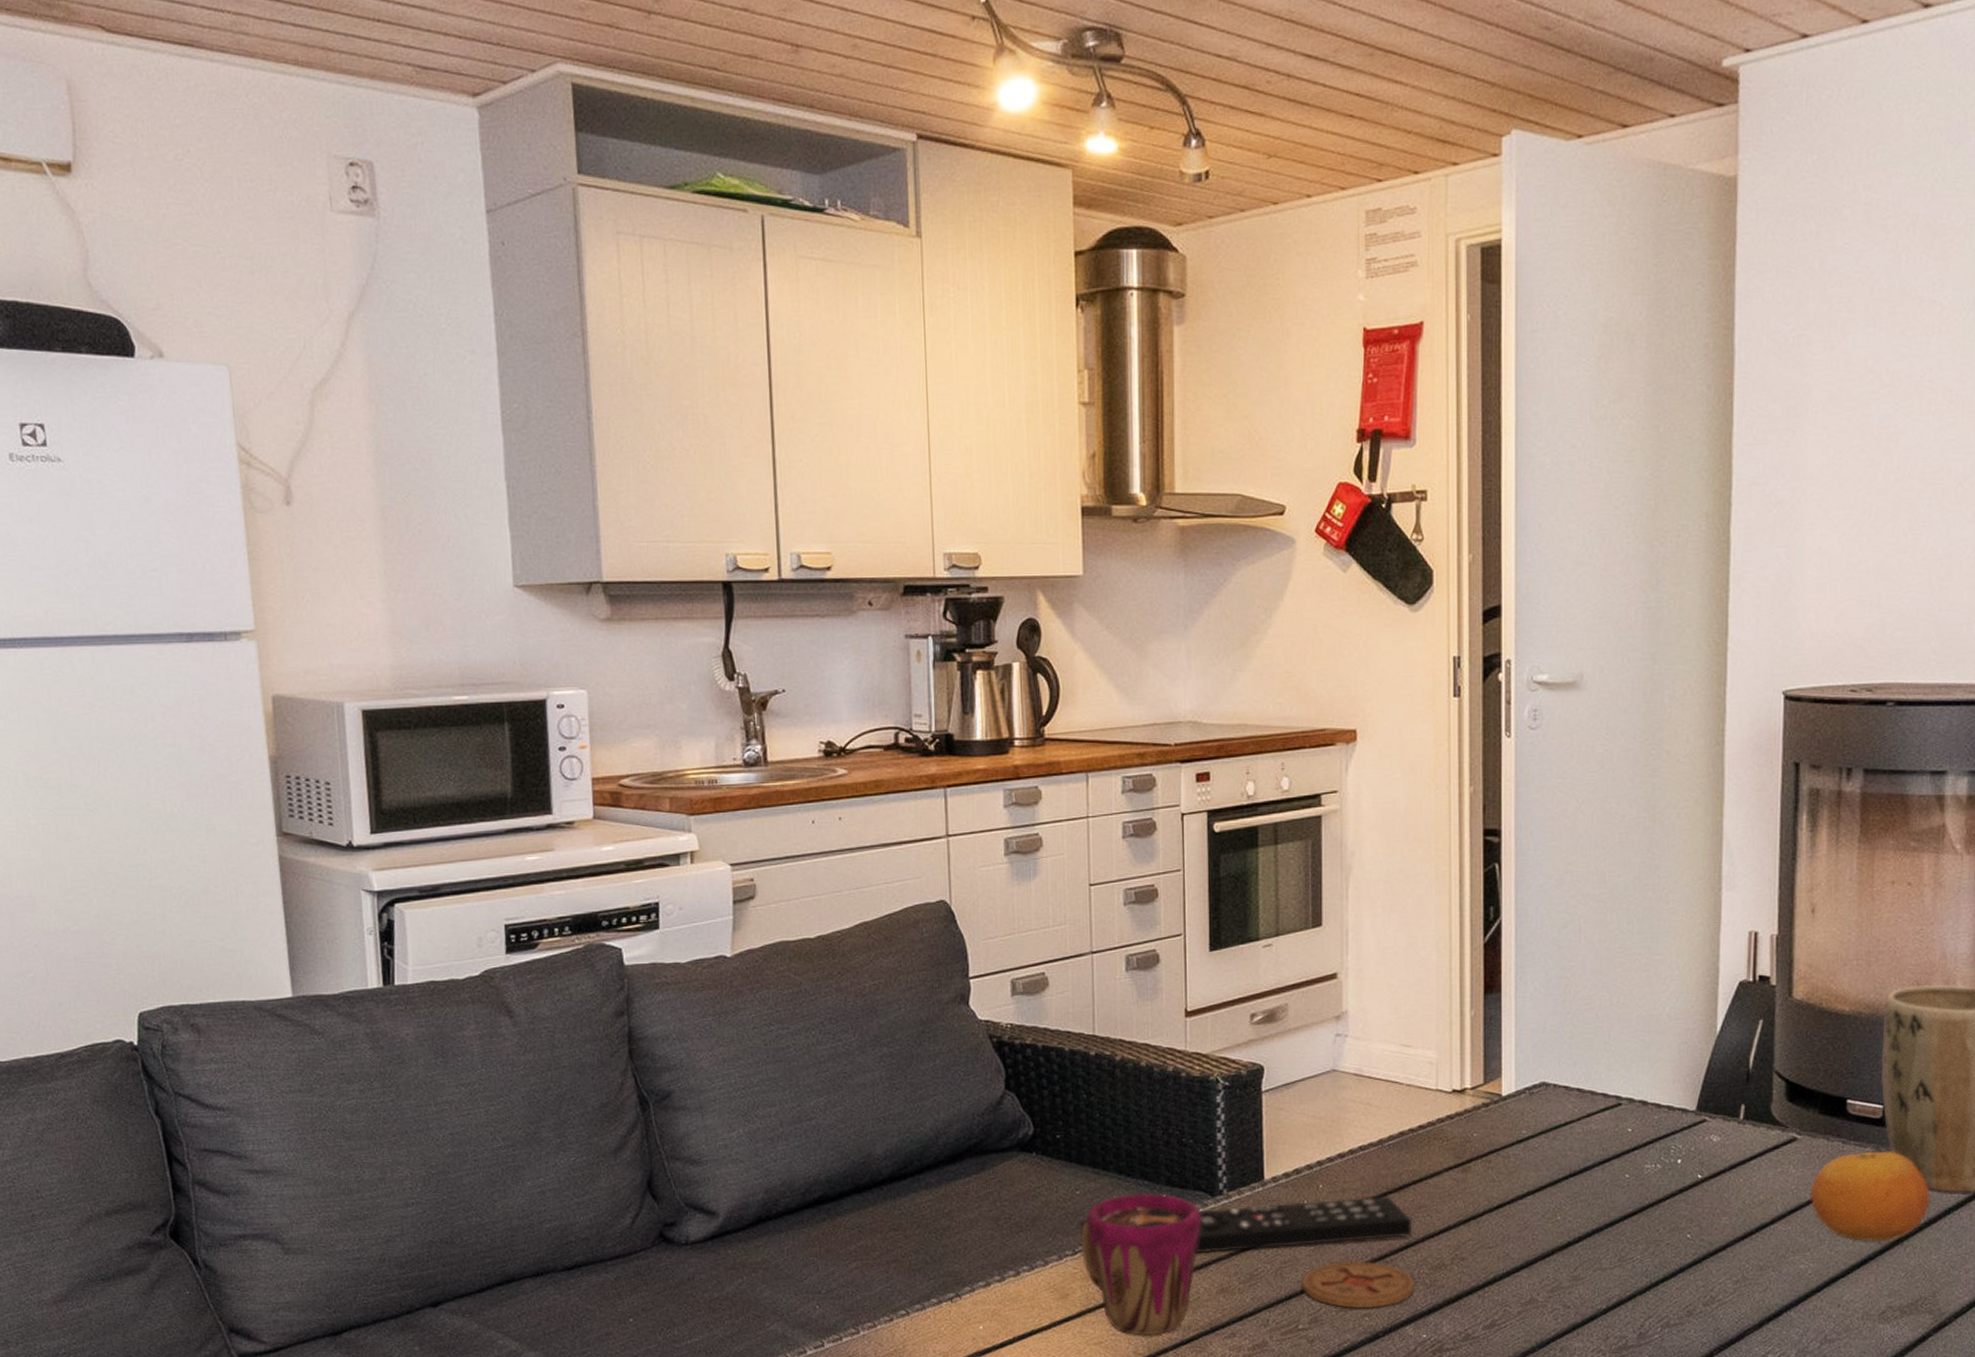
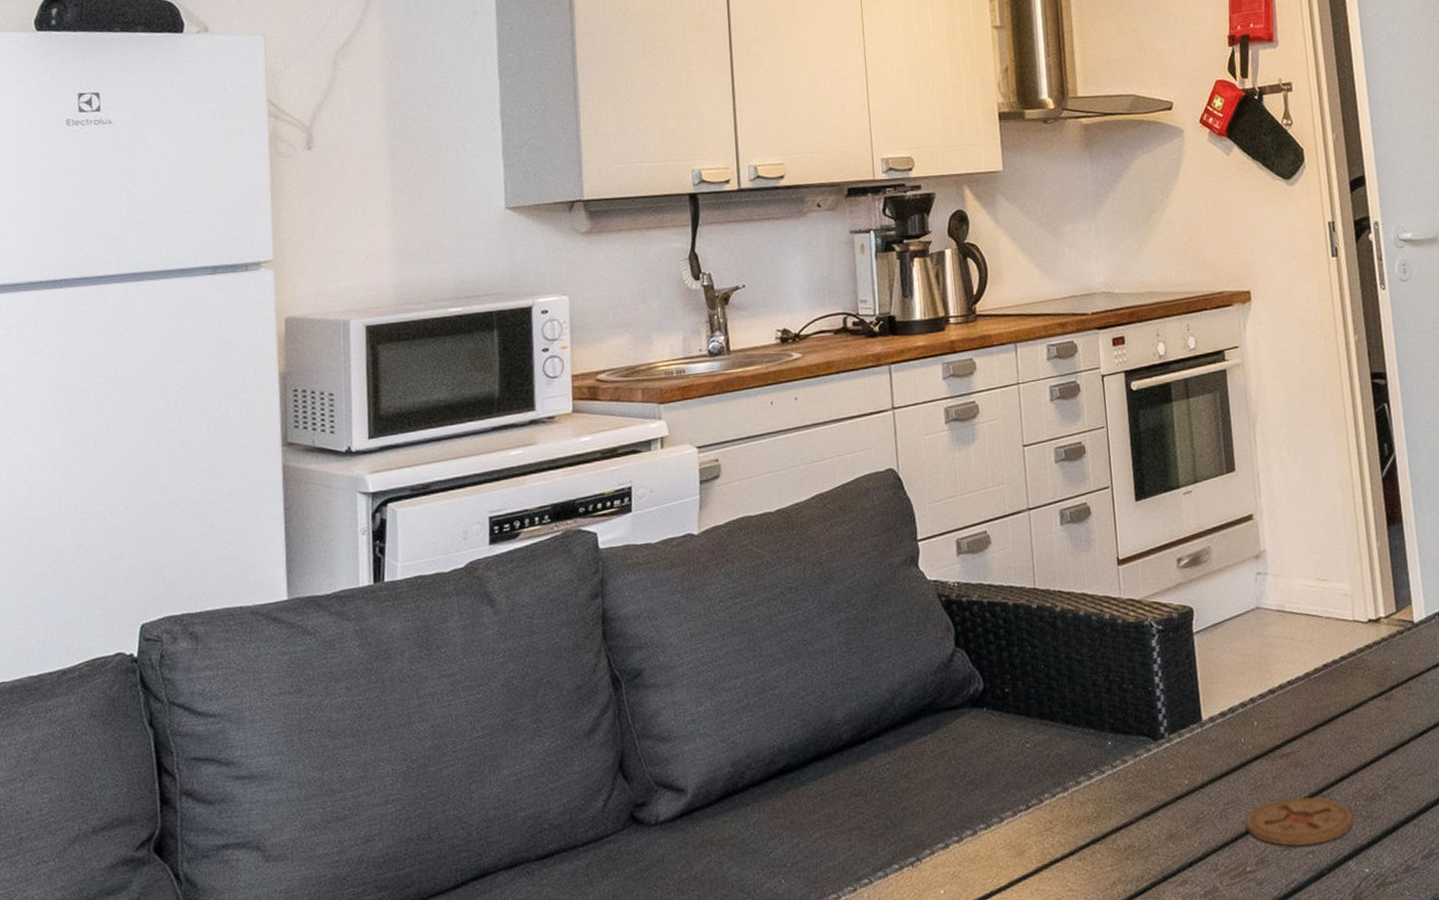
cup: present [1080,1194,1201,1336] -> none [1033,741,1146,889]
remote control: present [1080,1196,1411,1254] -> none [1031,729,1344,799]

